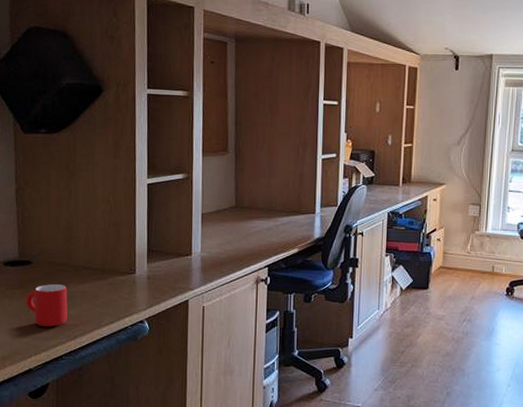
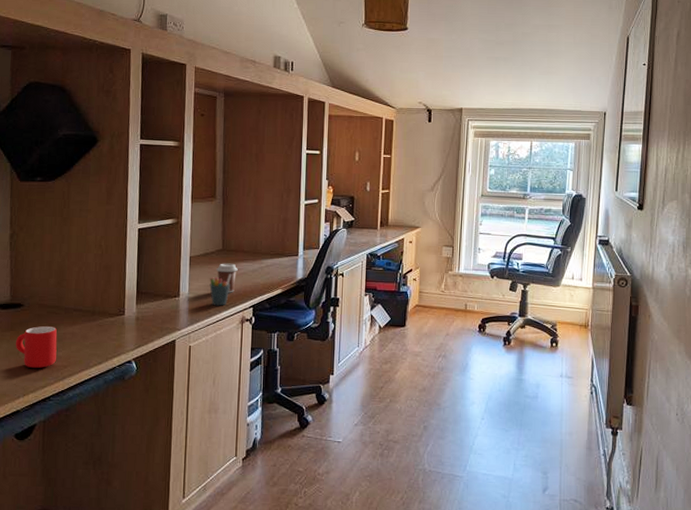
pen holder: none [223,232,245,266] -> present [209,274,231,306]
coffee cup: none [229,220,252,252] -> present [216,263,238,293]

